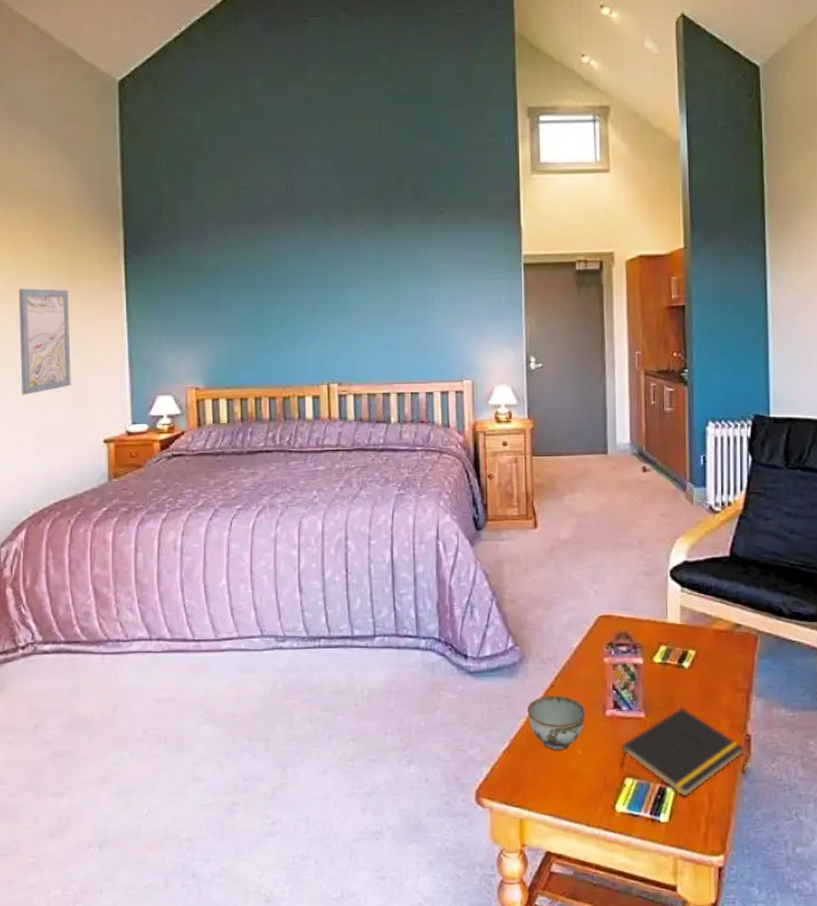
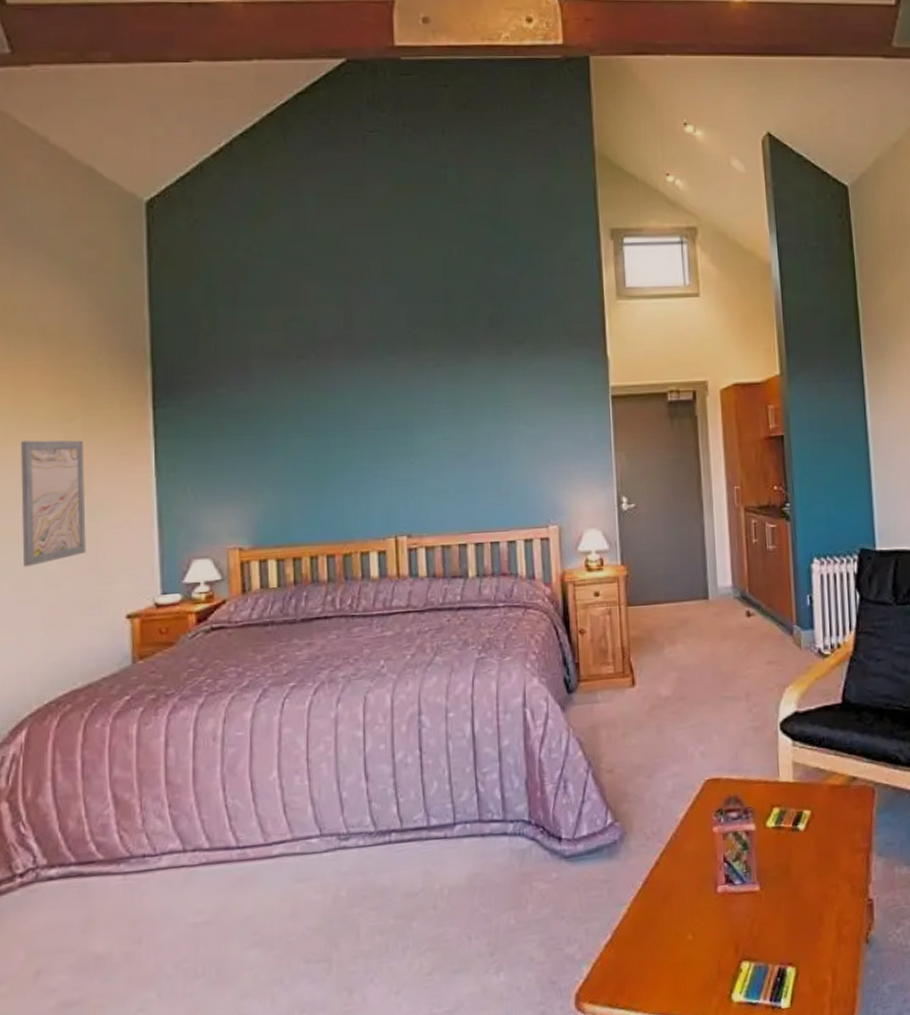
bowl: present [526,695,586,751] -> none [630,874,696,939]
notepad: present [621,707,744,797] -> none [735,875,866,977]

